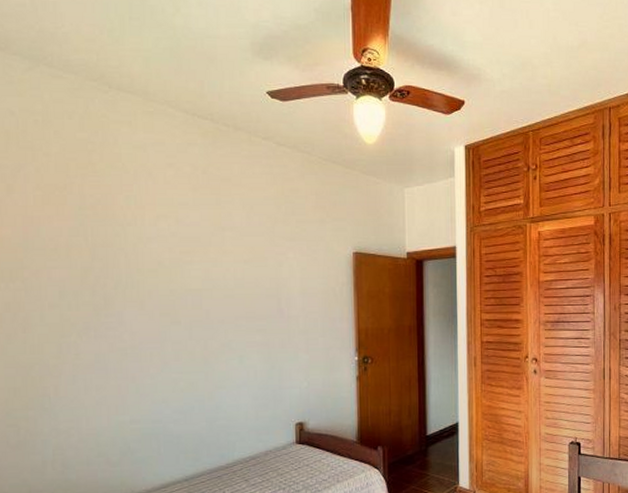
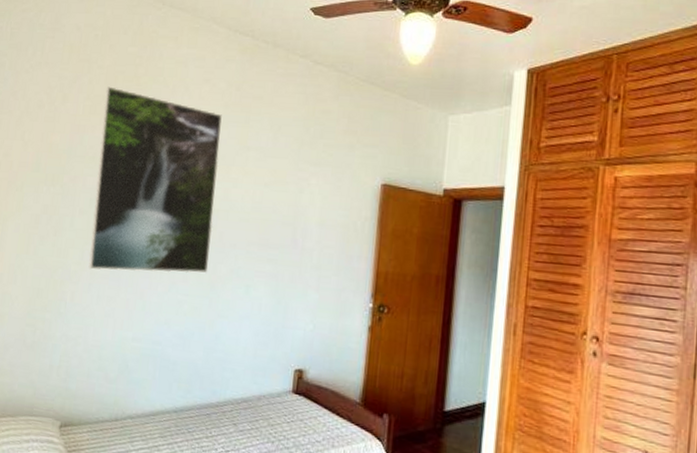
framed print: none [58,174,200,362] -> present [88,86,222,273]

